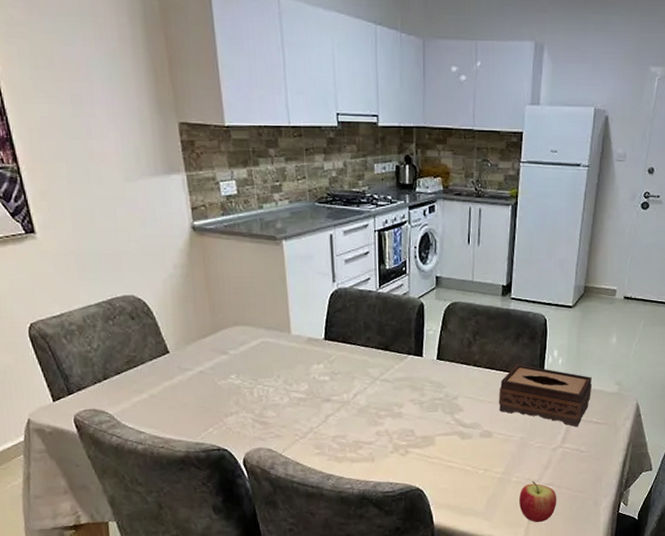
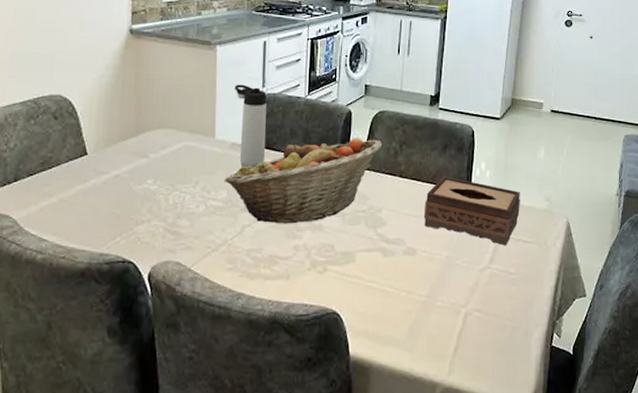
fruit basket: none [304,329,456,413] -> present [224,138,383,224]
thermos bottle: none [305,280,342,361] -> present [235,84,267,168]
apple: present [519,481,557,523] -> none [444,306,485,356]

